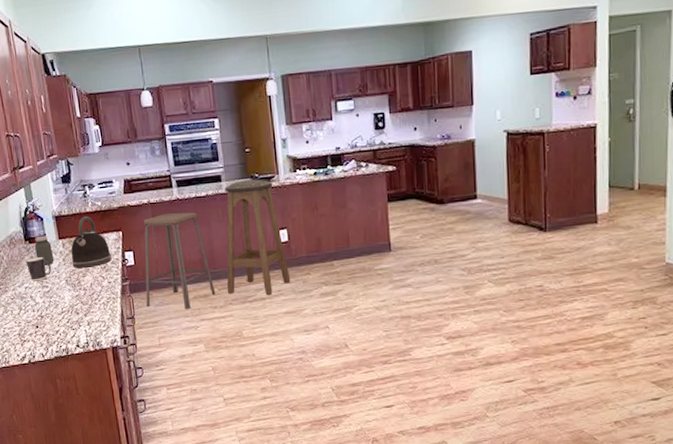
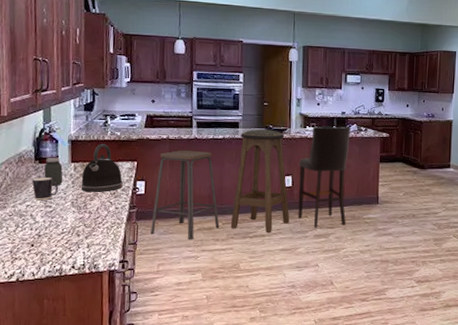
bar stool: none [293,164,355,286] -> present [298,126,352,228]

